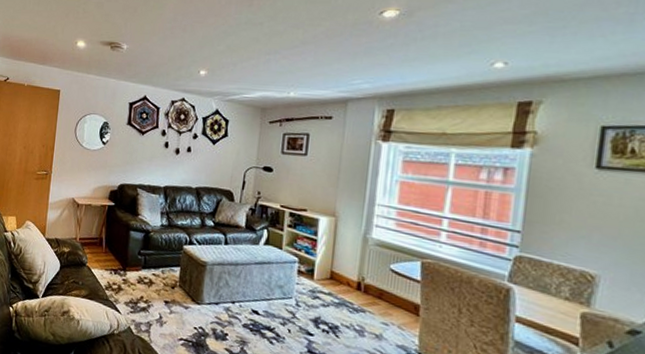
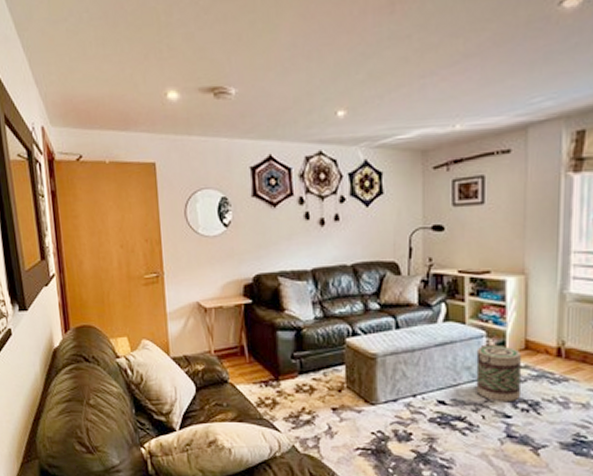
basket: none [285,269,326,322] -> present [476,344,521,401]

